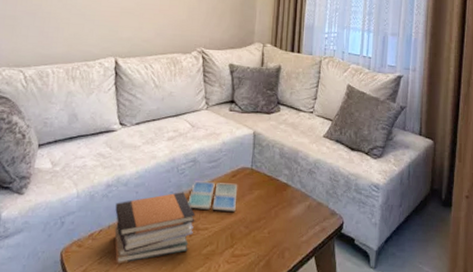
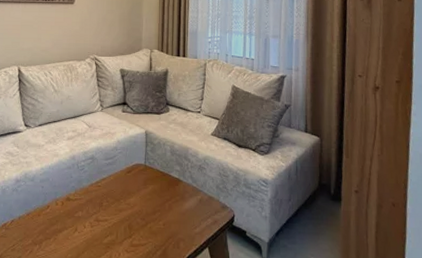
book stack: present [114,192,196,265] -> none [24,186,96,252]
drink coaster: present [188,181,237,212] -> none [88,176,132,205]

